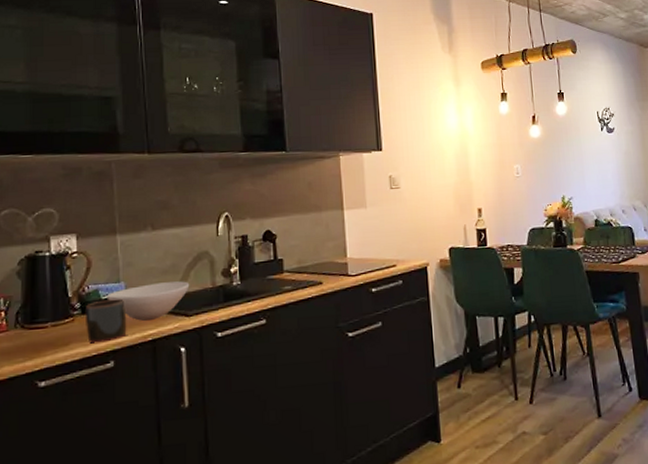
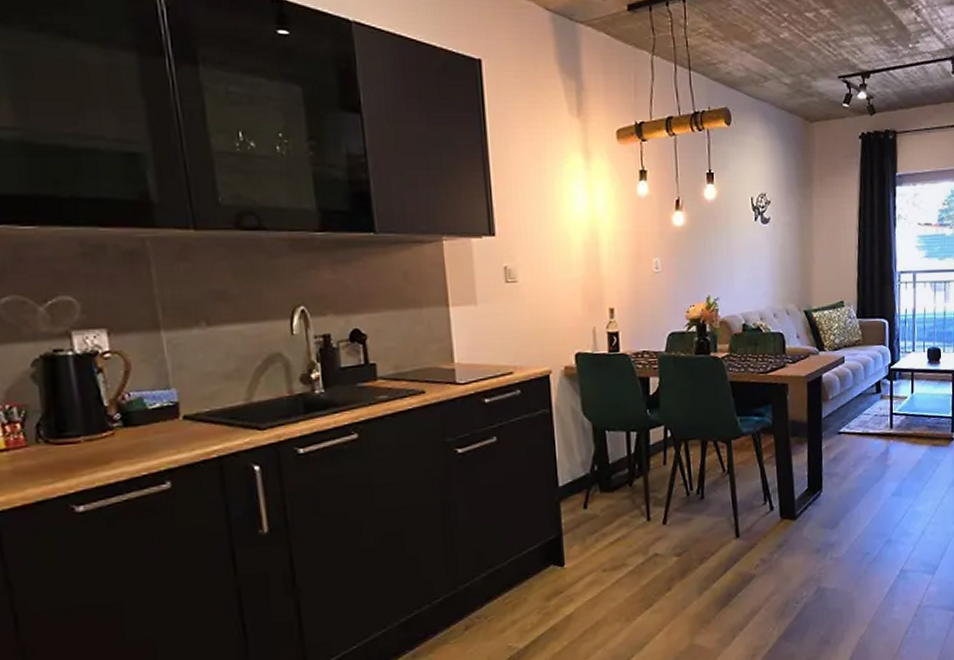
mug: present [86,298,127,343] -> none [128,408,184,461]
bowl: present [106,281,190,322] -> none [154,388,261,436]

